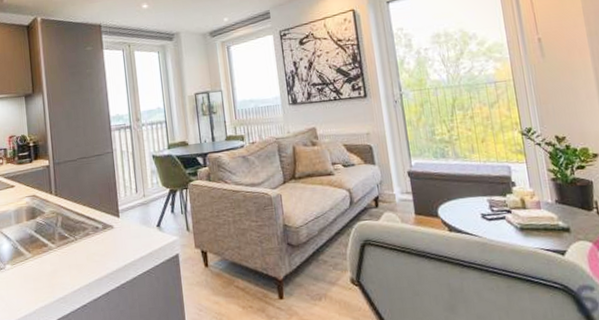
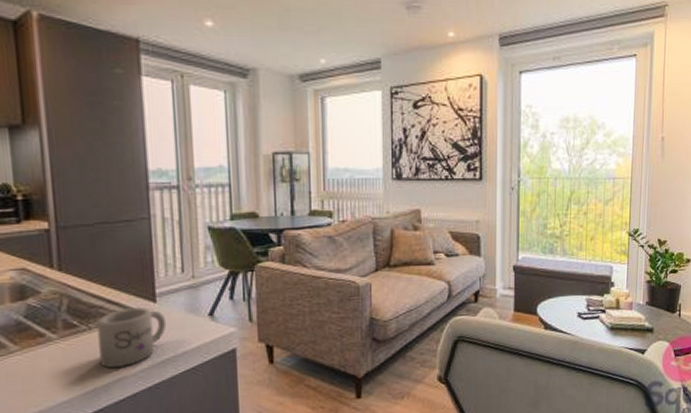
mug: none [80,221,128,271] -> present [97,307,167,369]

